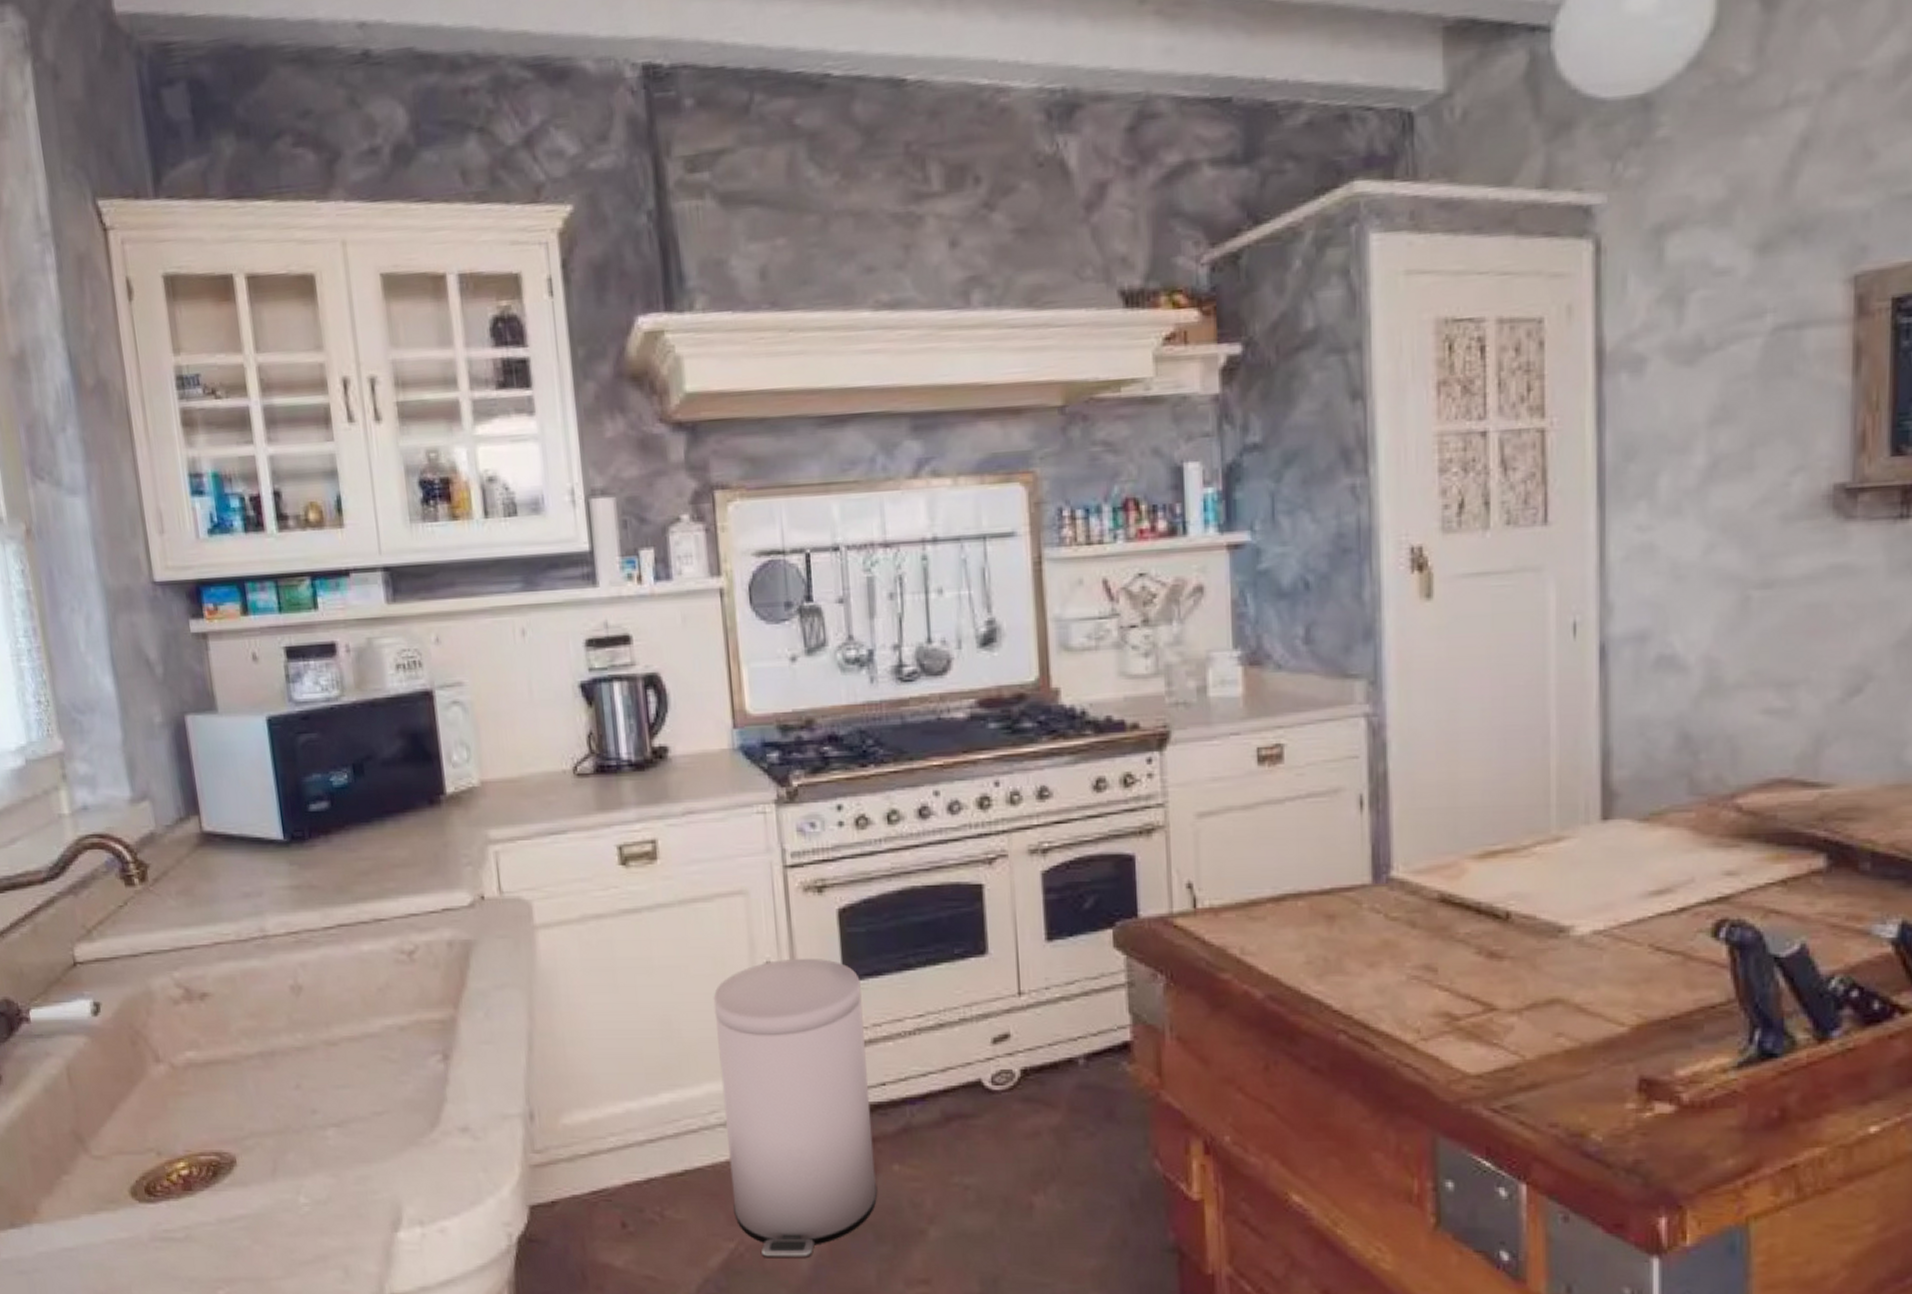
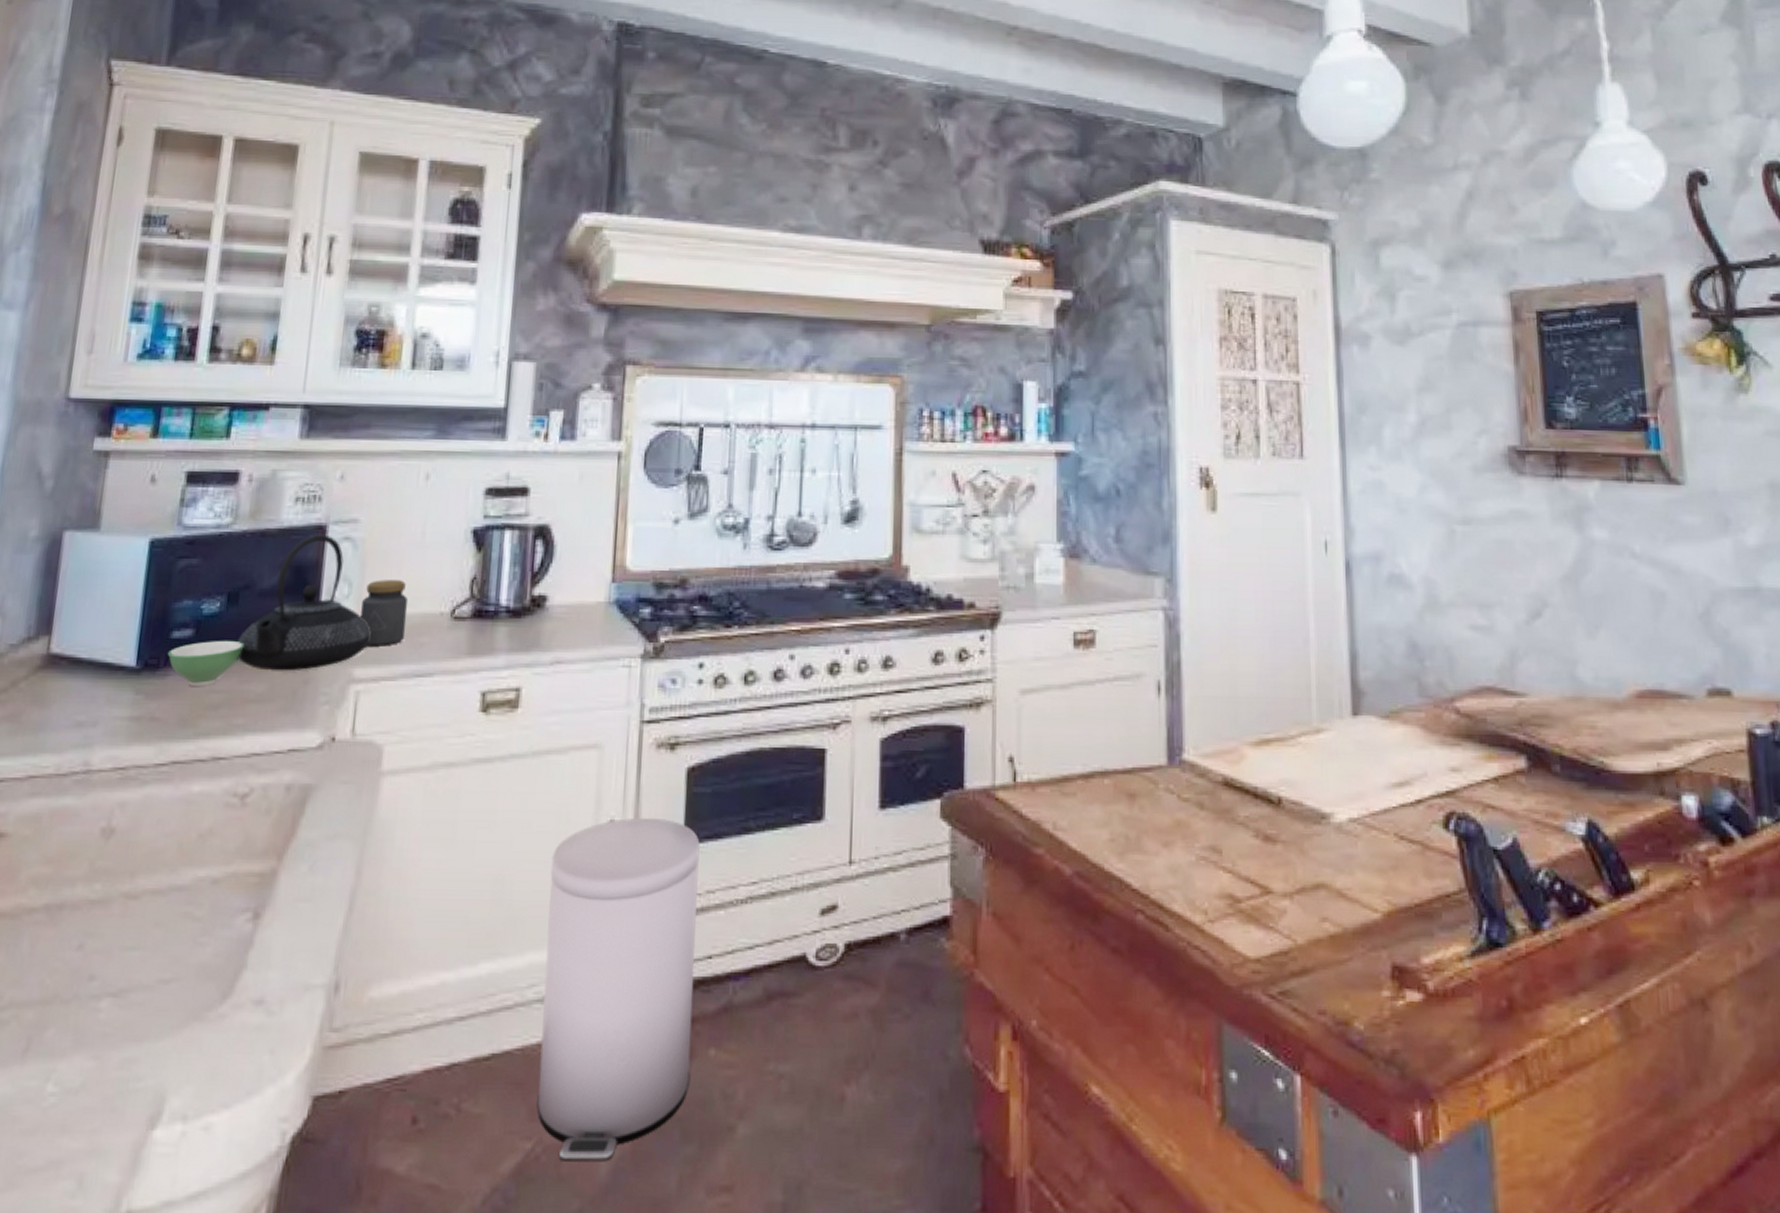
bowl: none [309,809,381,856] -> present [167,640,246,688]
teapot: none [371,700,499,837] -> present [237,534,371,671]
jar: none [482,740,532,808] -> present [359,580,409,647]

